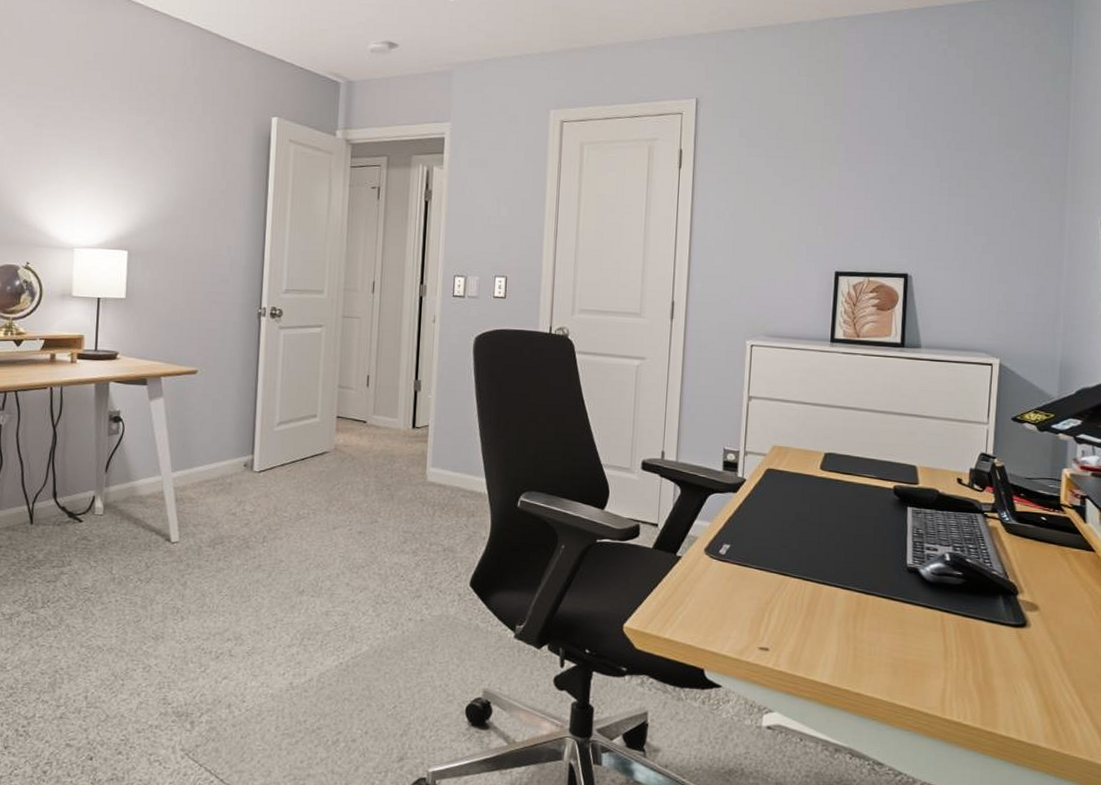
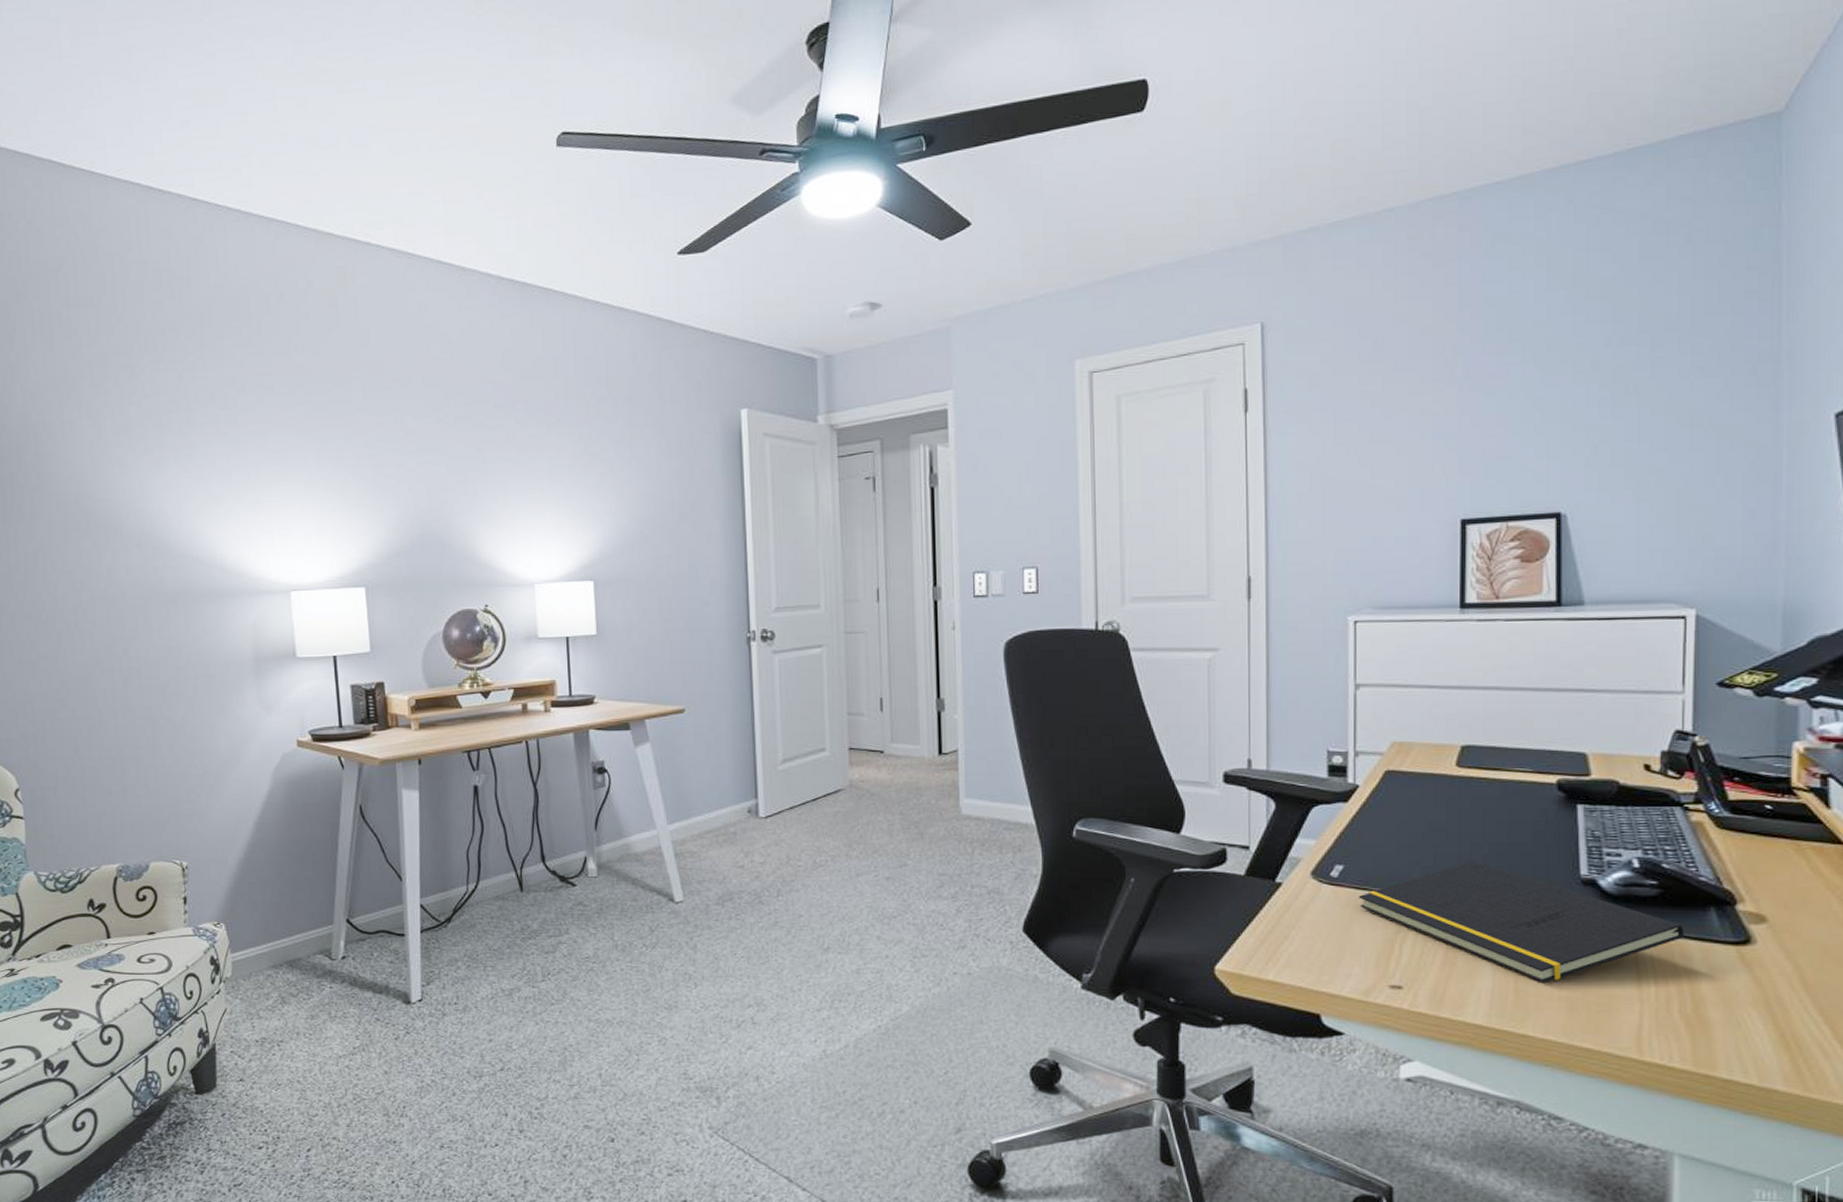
notepad: none [739,548,980,652] -> present [1358,861,1685,984]

